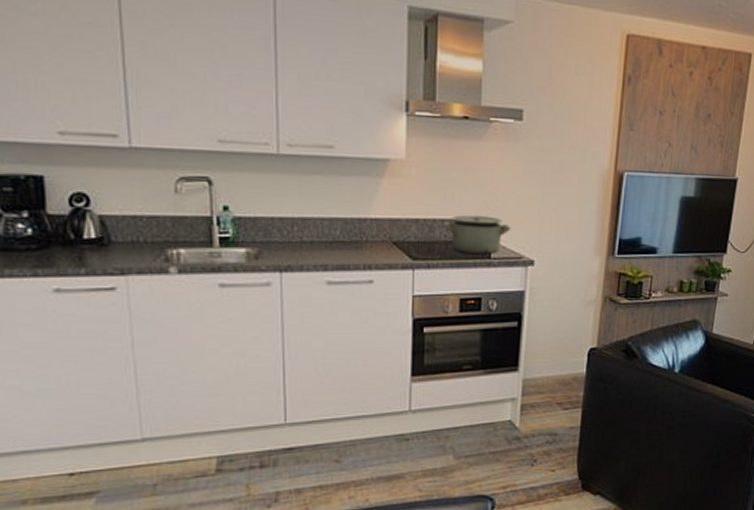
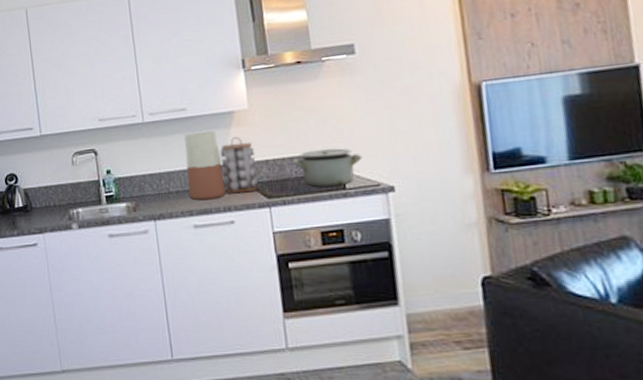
vase: none [326,176,368,255] -> present [184,130,226,201]
spice rack: none [367,188,405,252] -> present [219,136,258,194]

